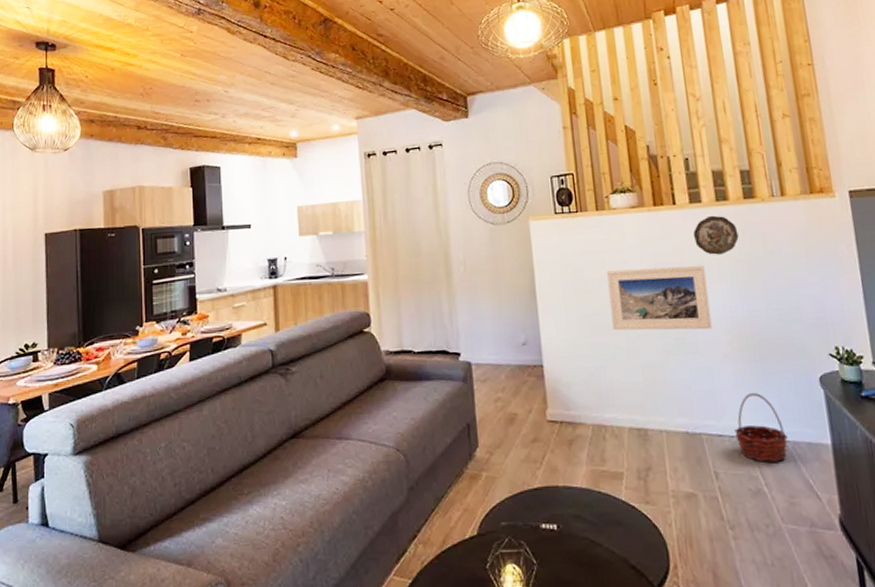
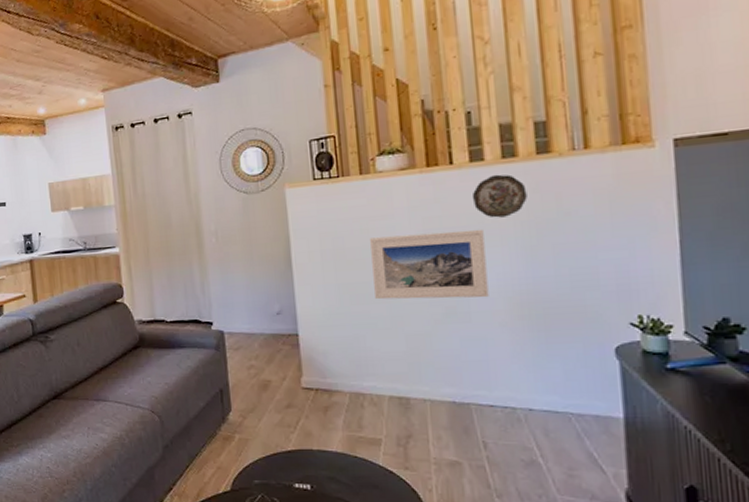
basket: present [734,393,789,462] -> none [509,364,572,434]

